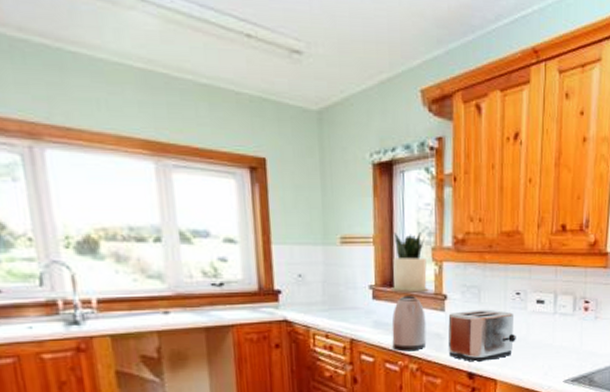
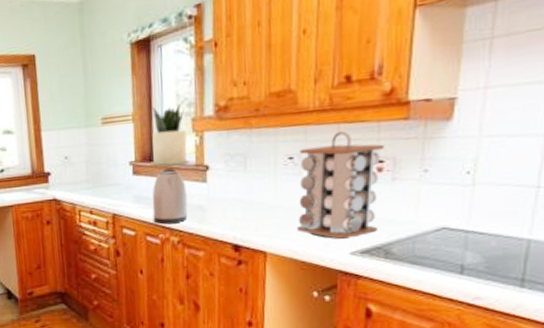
toaster: present [447,309,516,363] -> none [210,177,289,235]
spice rack: none [522,272,589,369] -> present [296,130,384,239]

